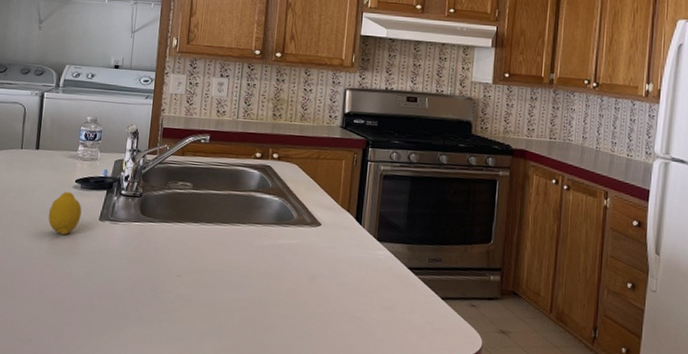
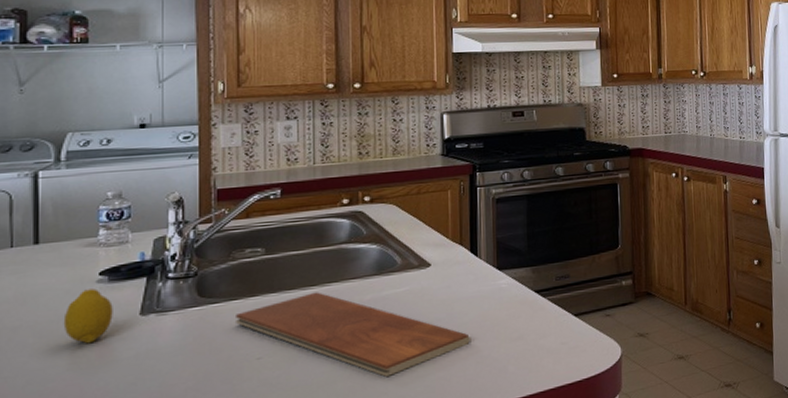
chopping board: none [165,229,348,317] -> present [236,292,471,378]

